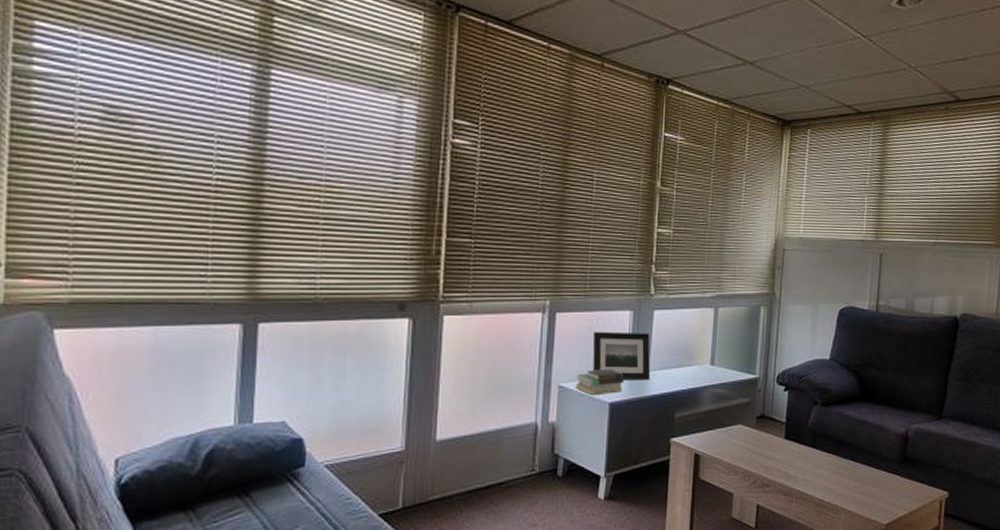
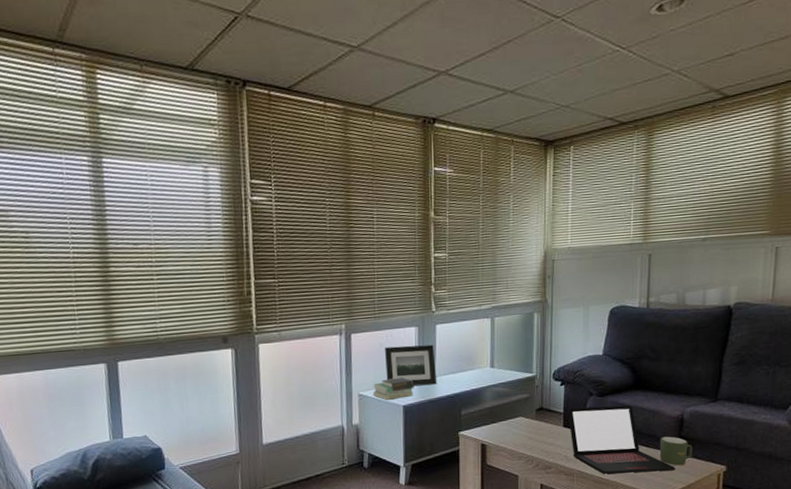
laptop: none [790,417,898,496] -> present [567,405,676,474]
mug: none [883,455,916,490] -> present [659,436,693,466]

